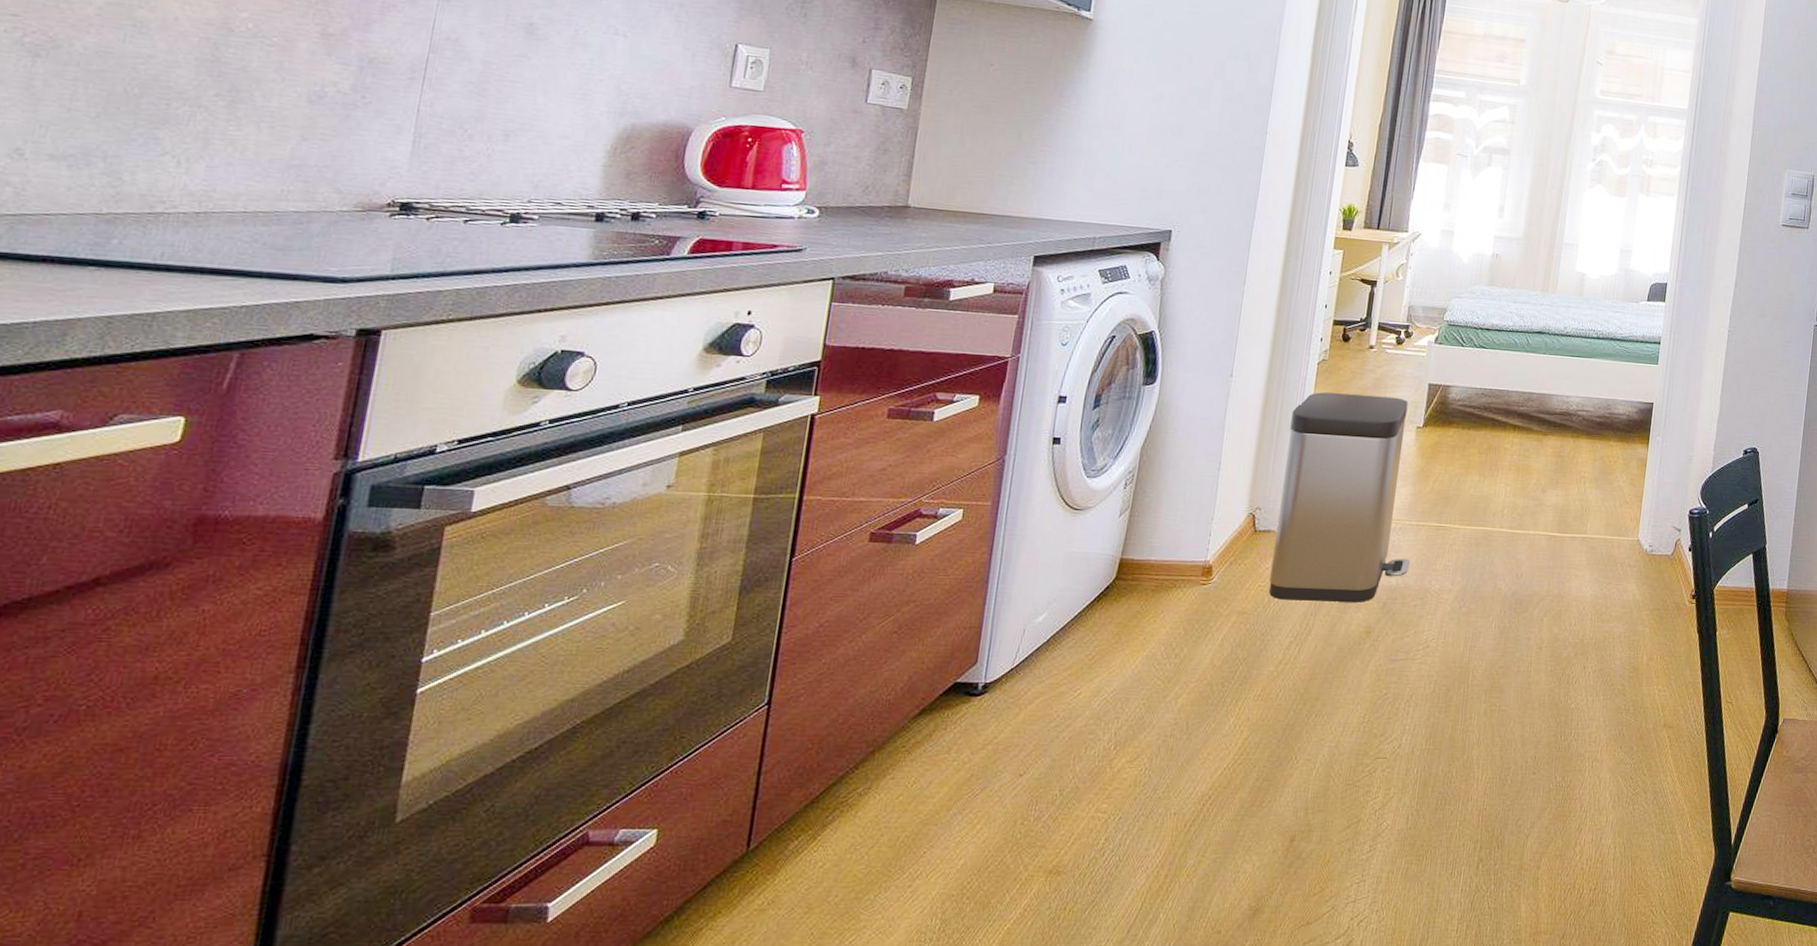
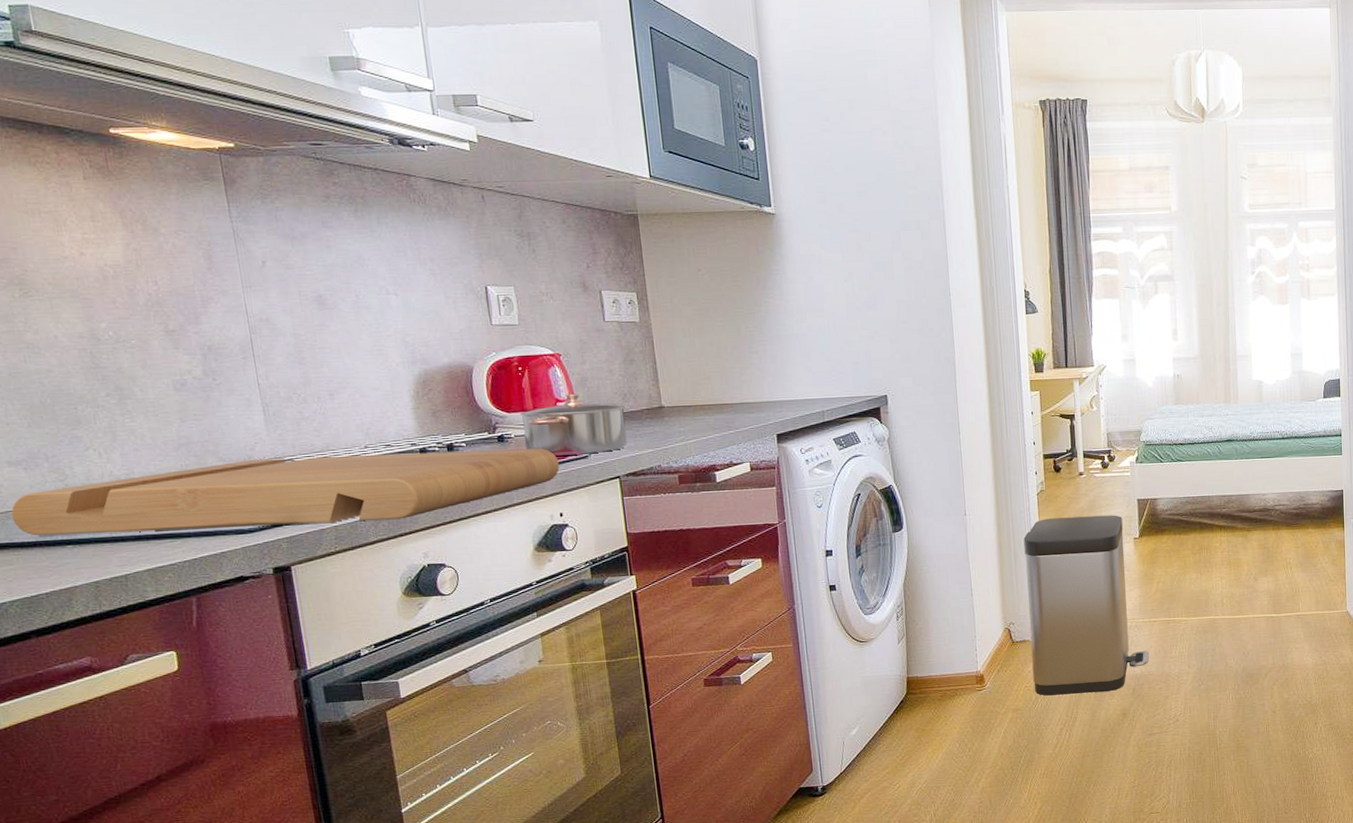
cutting board: none [26,195,765,292] -> present [11,448,560,536]
cooking pot: none [728,176,864,248] -> present [520,393,628,456]

